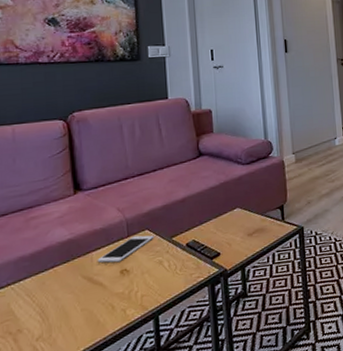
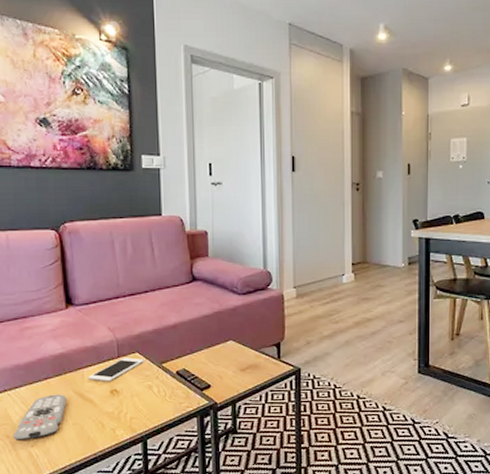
remote control: none [17,280,75,336] -> present [13,394,67,440]

